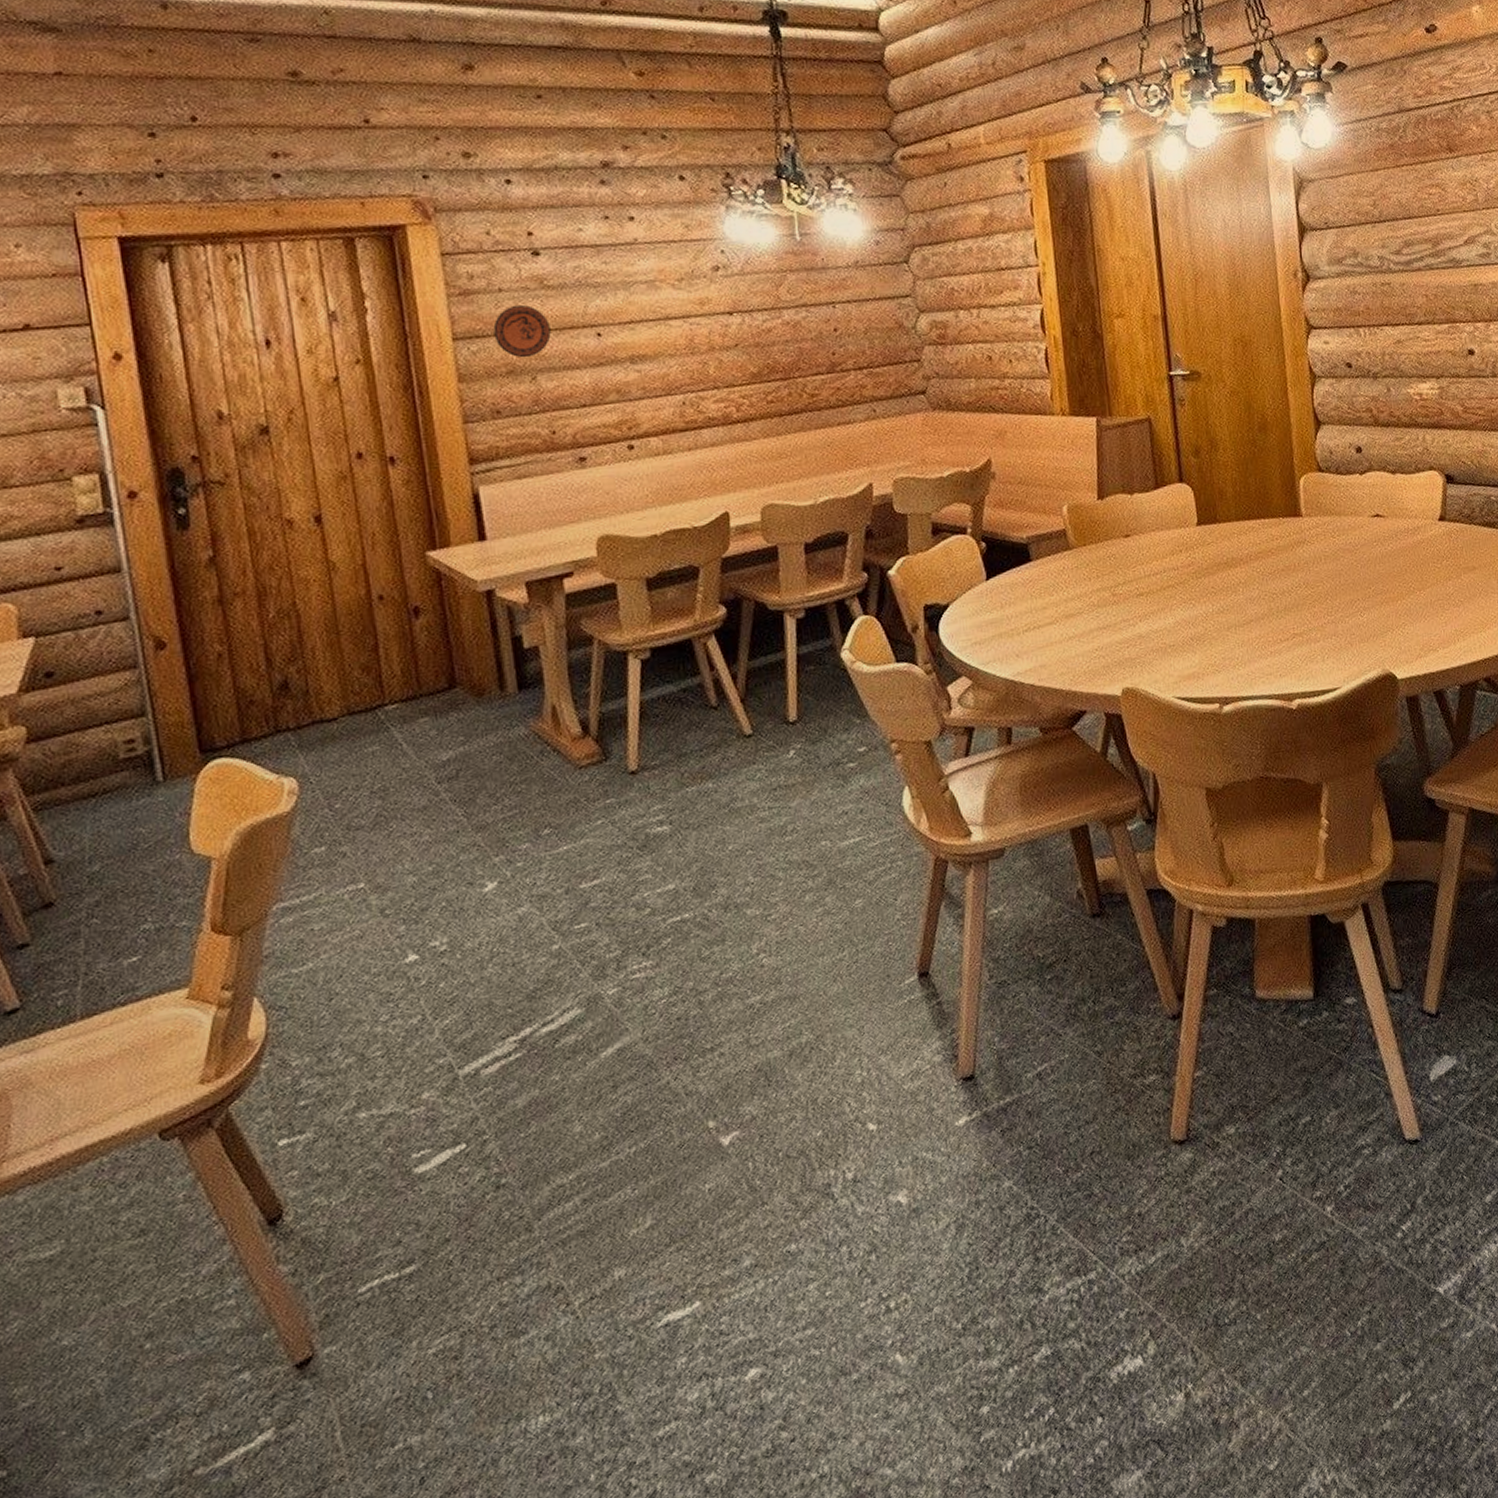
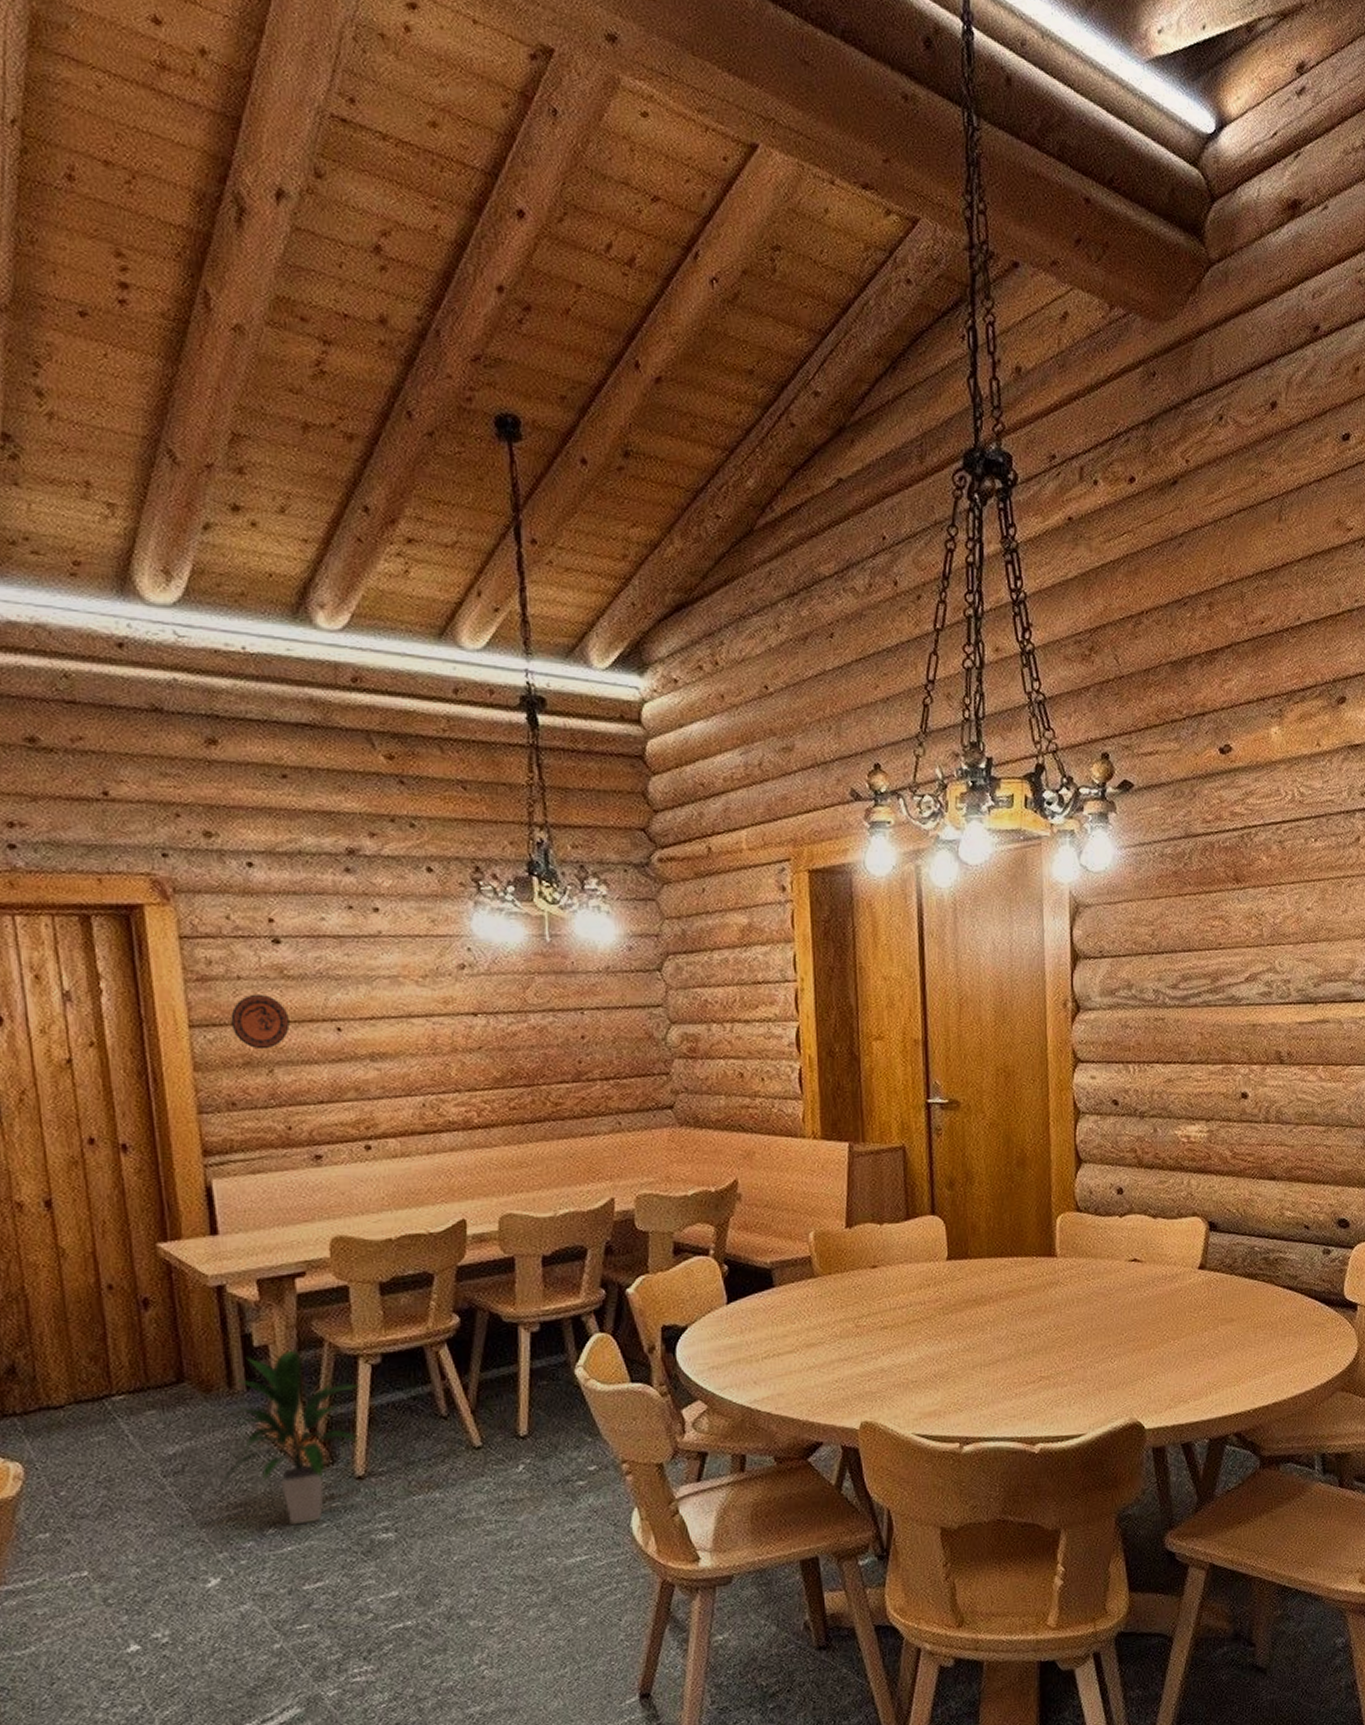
indoor plant: none [494,647,635,825] -> present [220,1348,363,1526]

